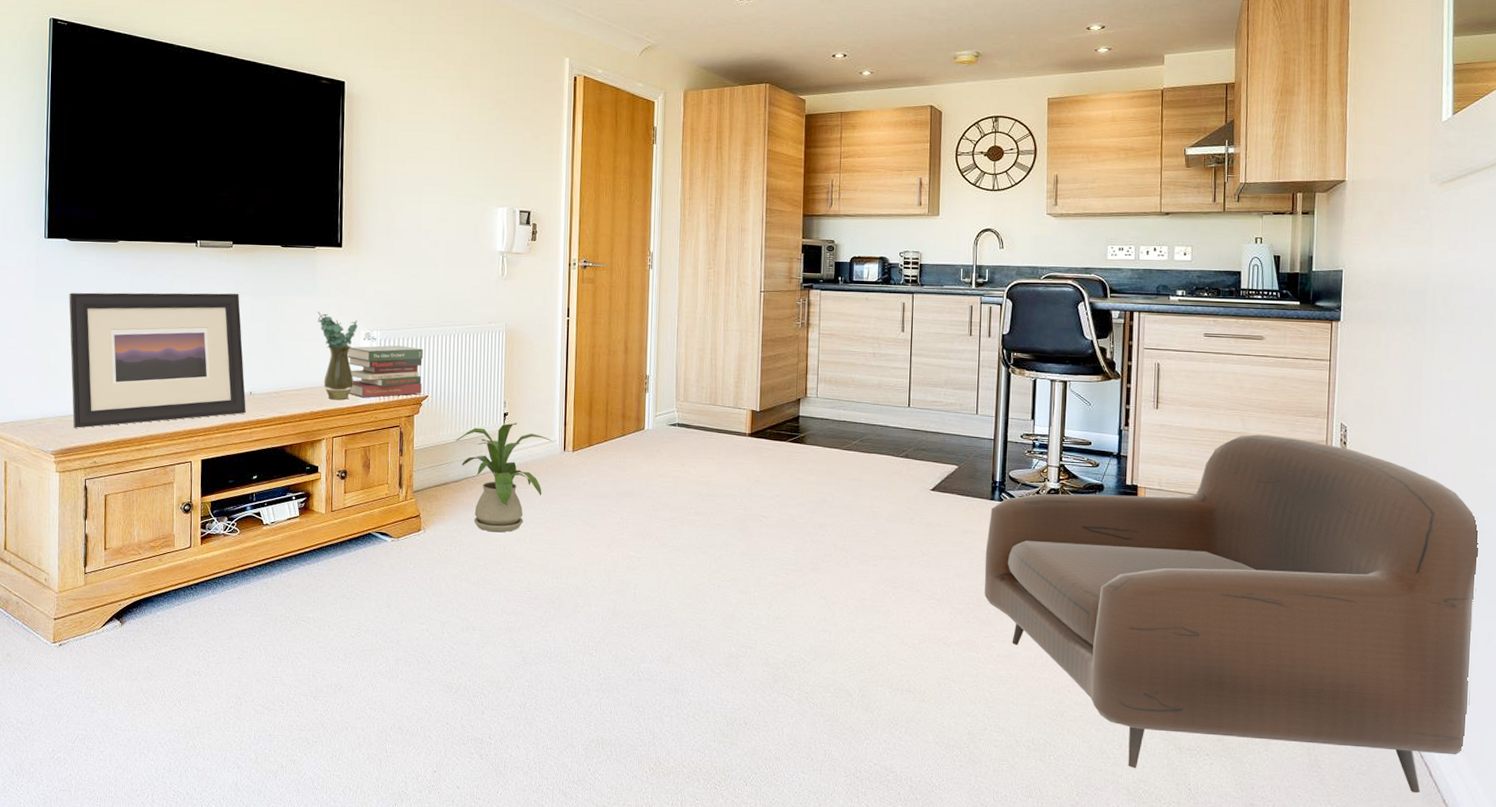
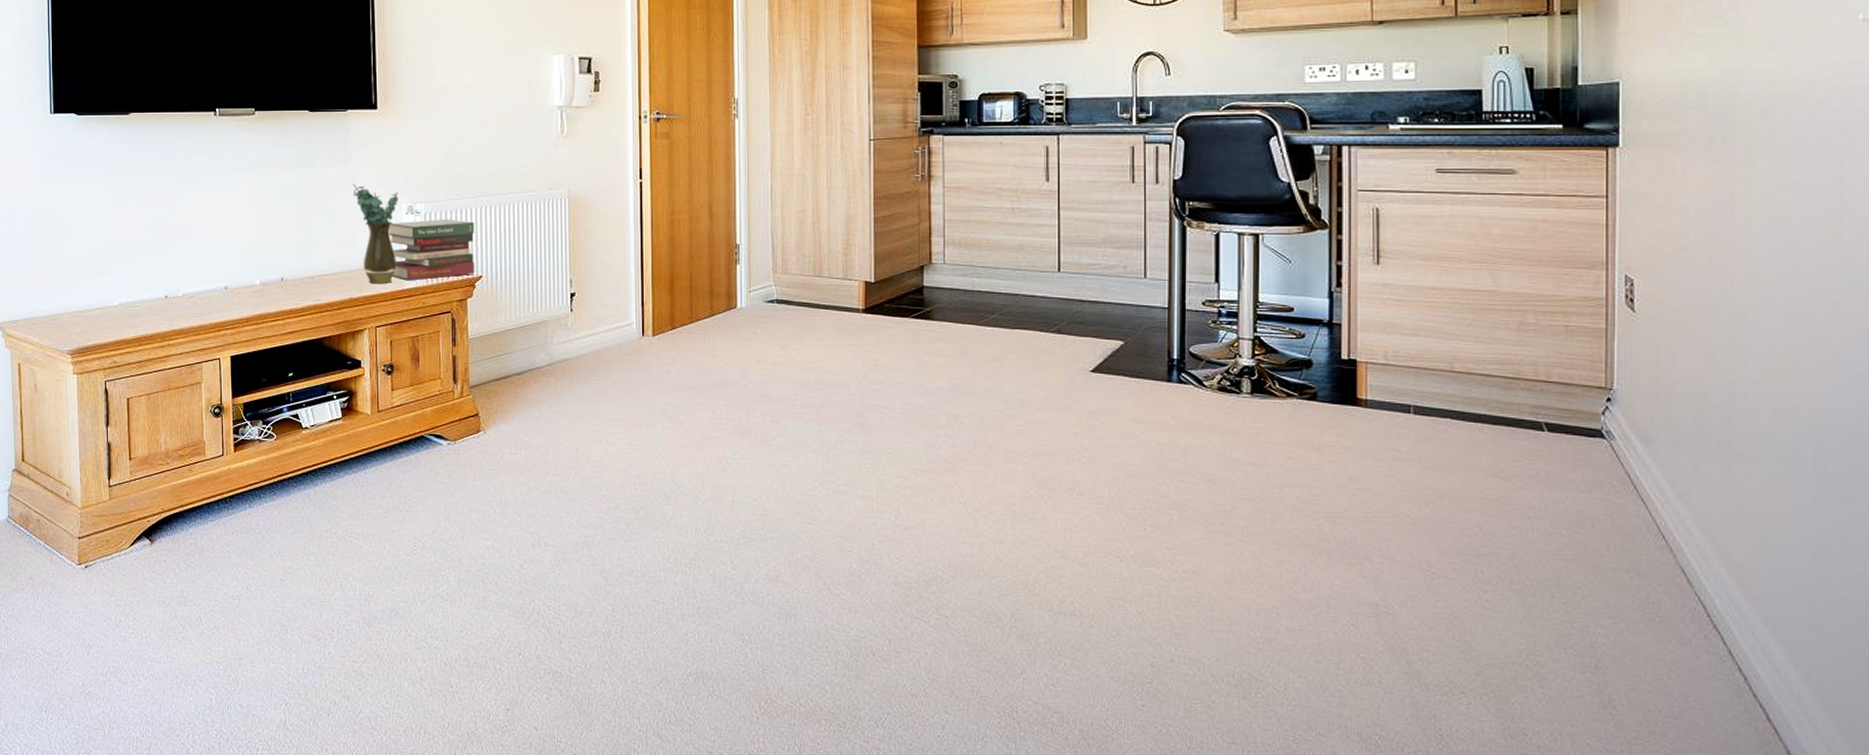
picture frame: present [69,292,246,428] -> none [79,166,278,324]
house plant: present [455,423,552,533] -> none [515,304,628,432]
armchair: present [984,434,1478,793] -> none [1163,293,1822,741]

